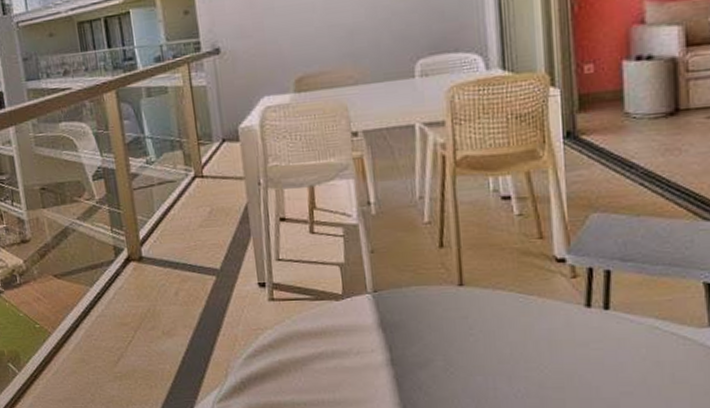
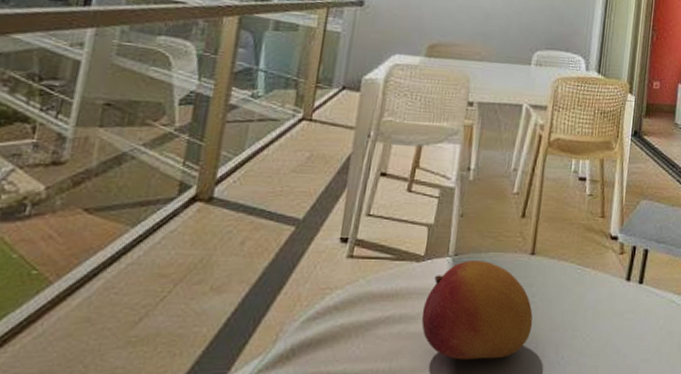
fruit: none [353,294,476,392] -> present [421,259,533,360]

